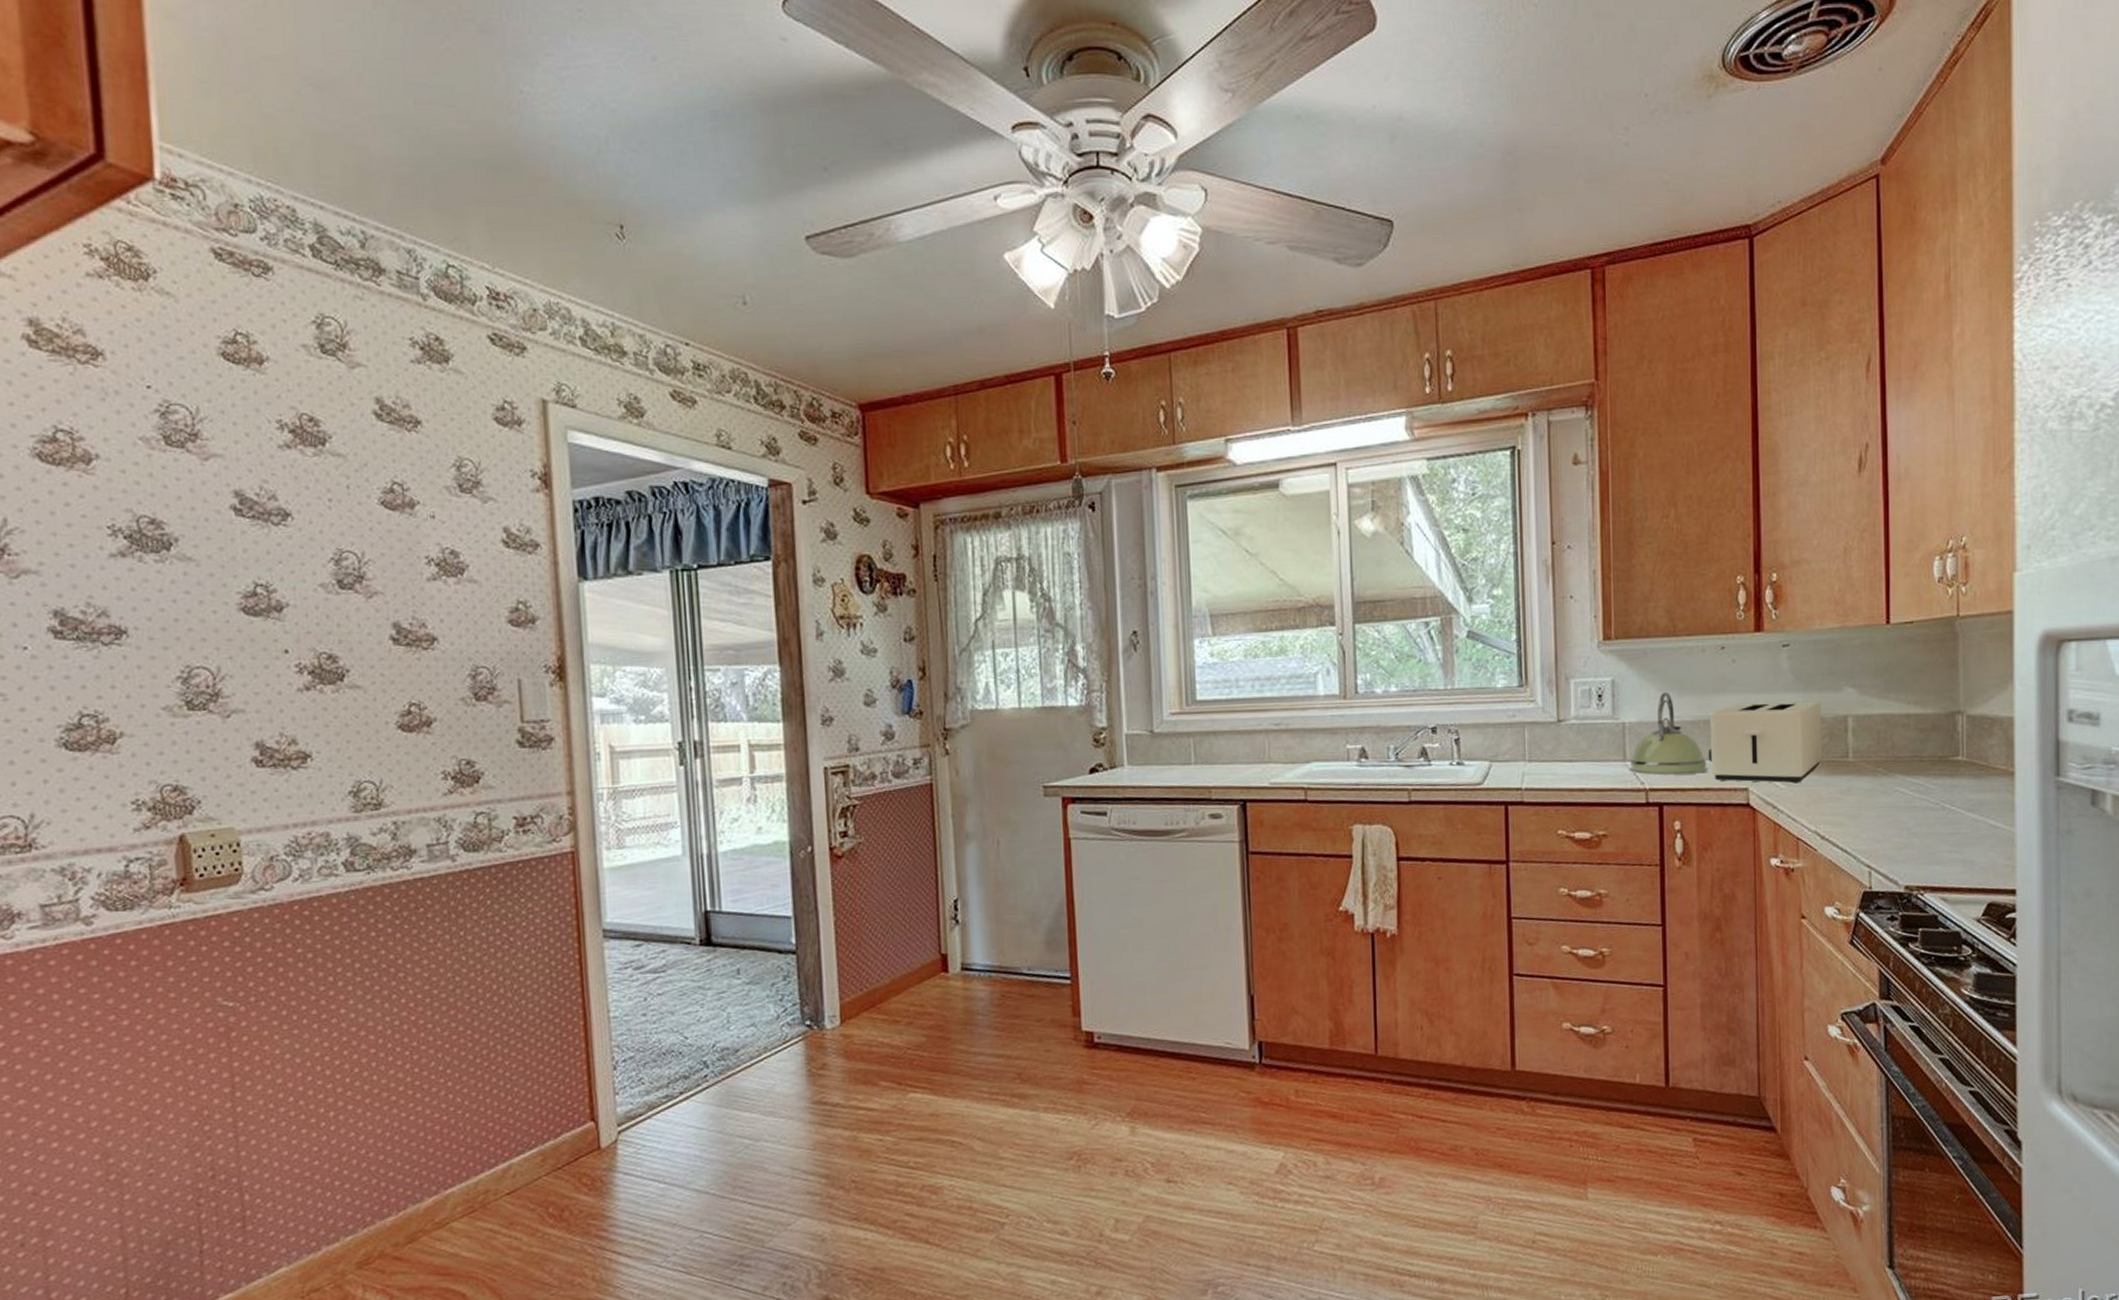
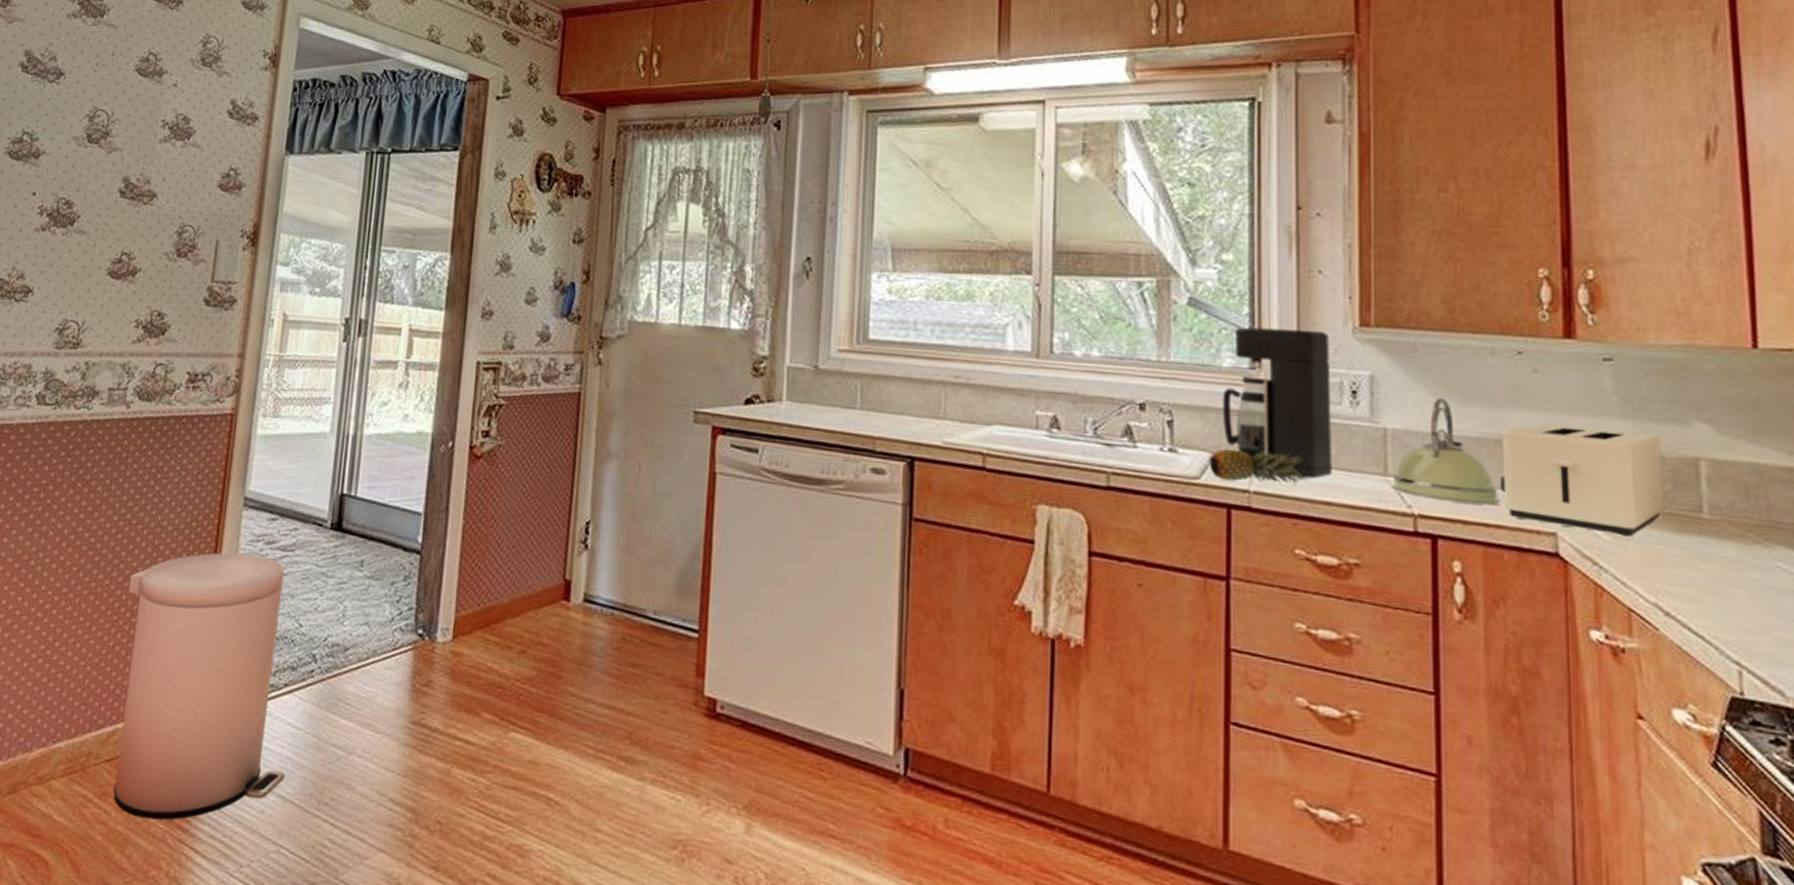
pedal bin: none [493,981,696,1237] -> present [113,552,286,820]
fruit: none [1490,754,1562,783] -> present [1209,448,1303,486]
coffee maker: none [1497,648,1584,773] -> present [1222,327,1332,480]

